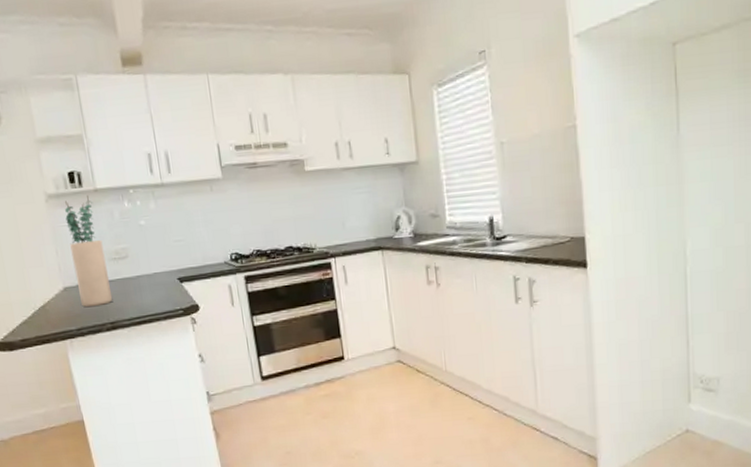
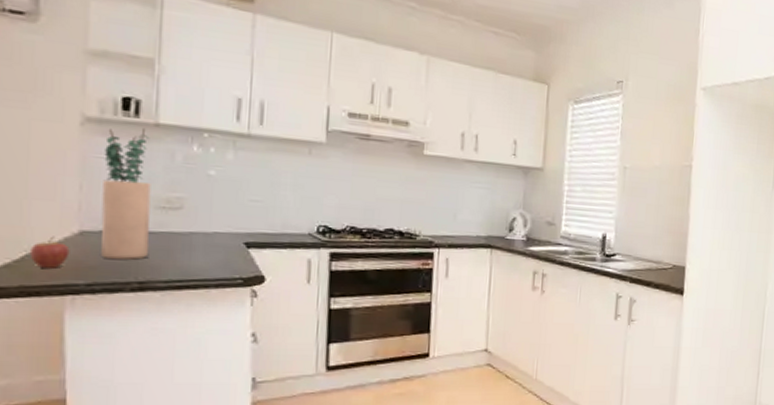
fruit: none [36,294,61,321] -> present [29,236,70,270]

